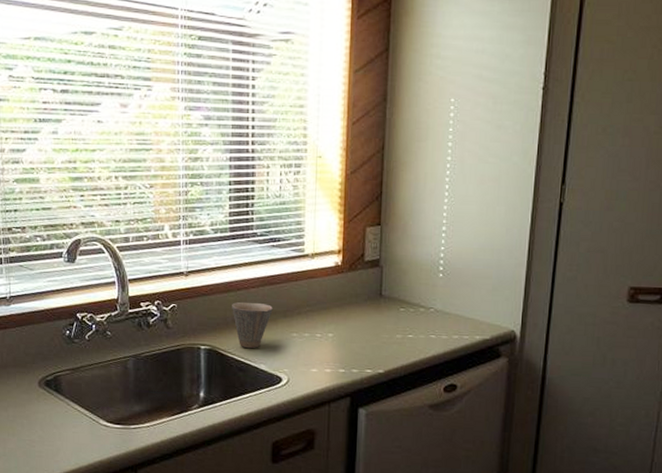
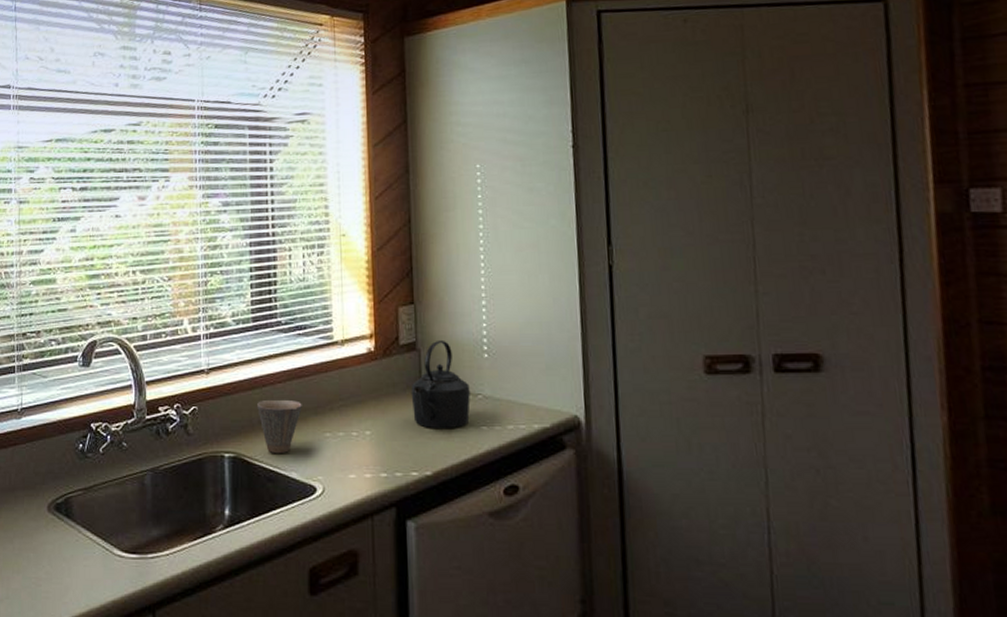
kettle: none [371,258,424,335] -> present [411,339,470,428]

